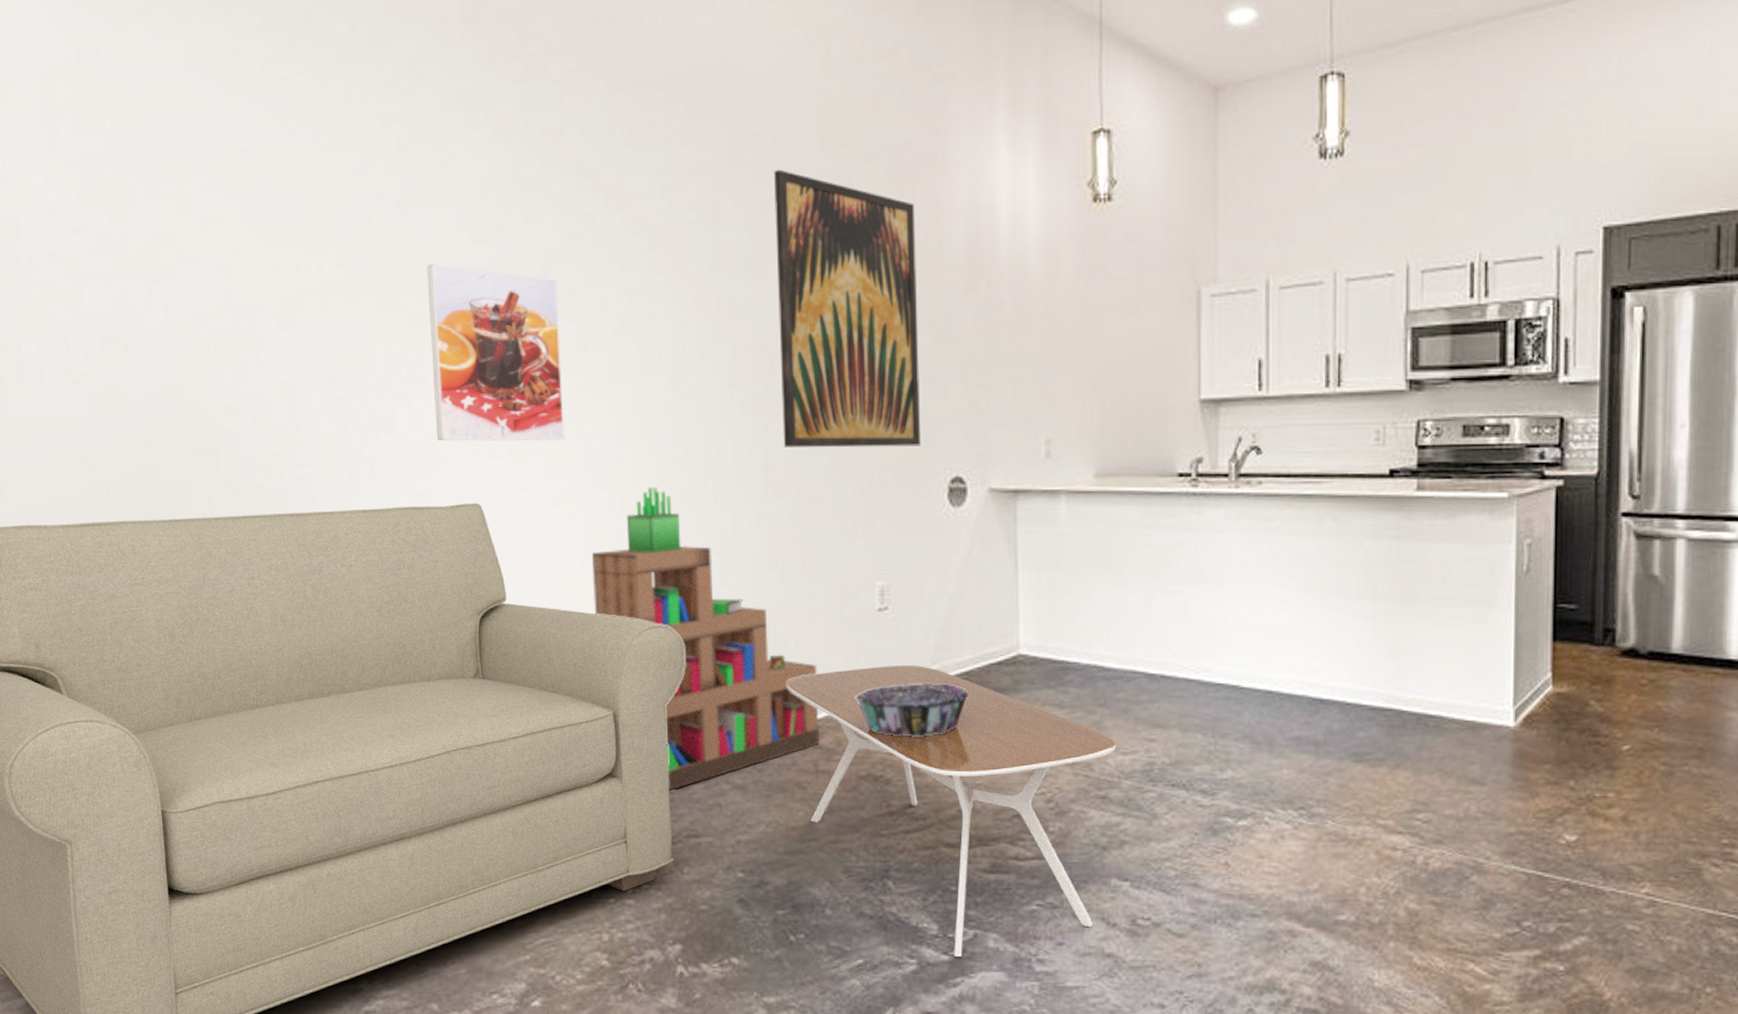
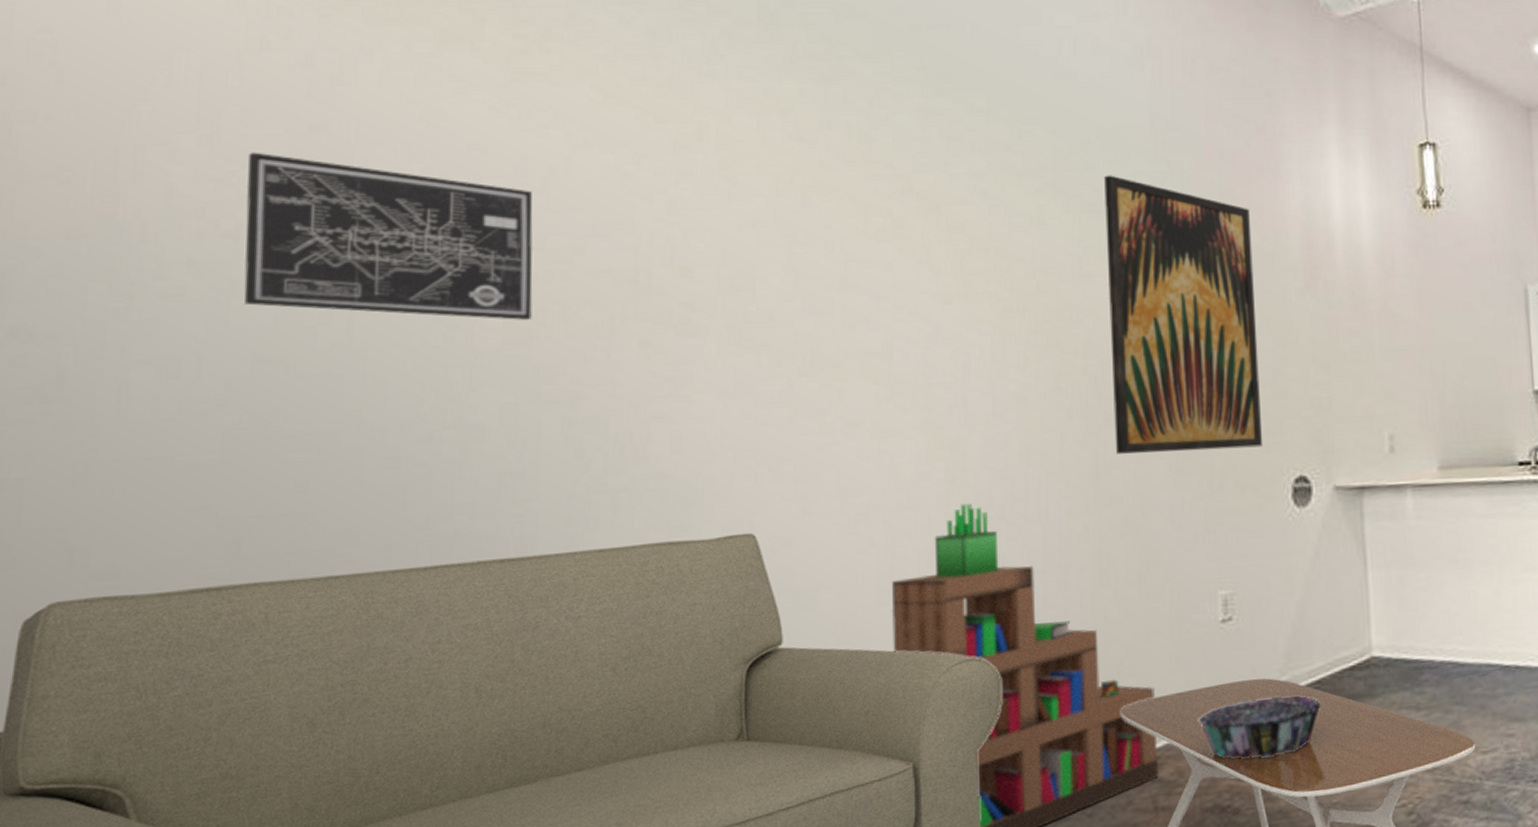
wall art: none [80,157,298,308] -> present [243,152,533,320]
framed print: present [426,263,565,441] -> none [701,269,863,464]

